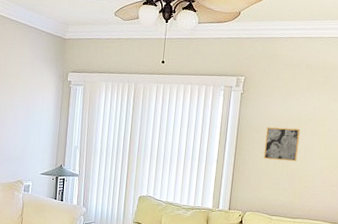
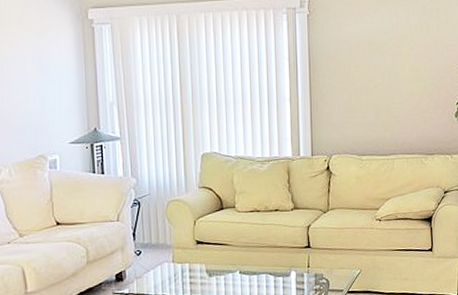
wall art: present [263,127,301,162] -> none [342,51,381,90]

